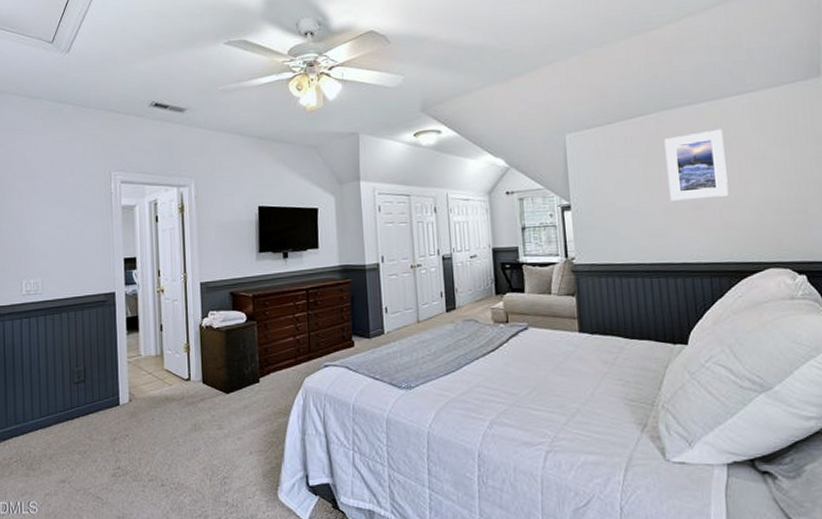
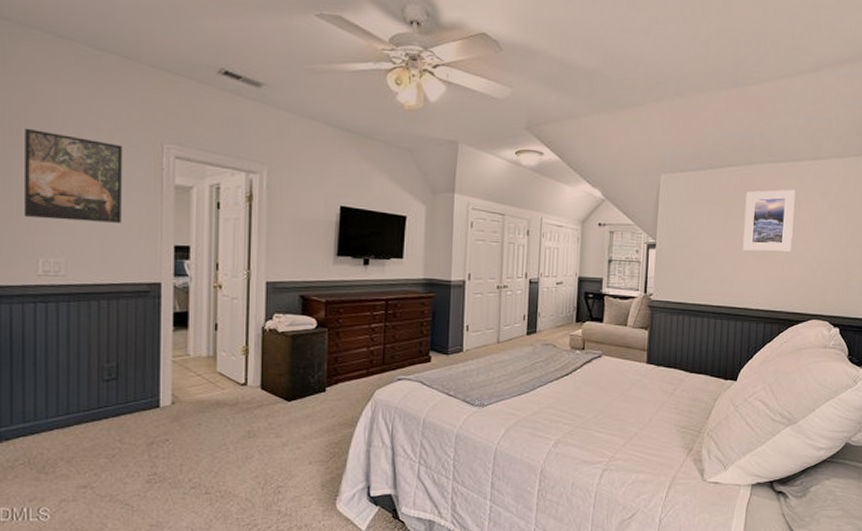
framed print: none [10,174,82,247] -> present [23,127,122,223]

